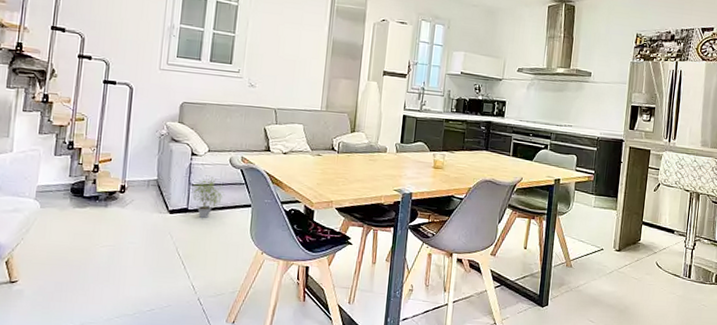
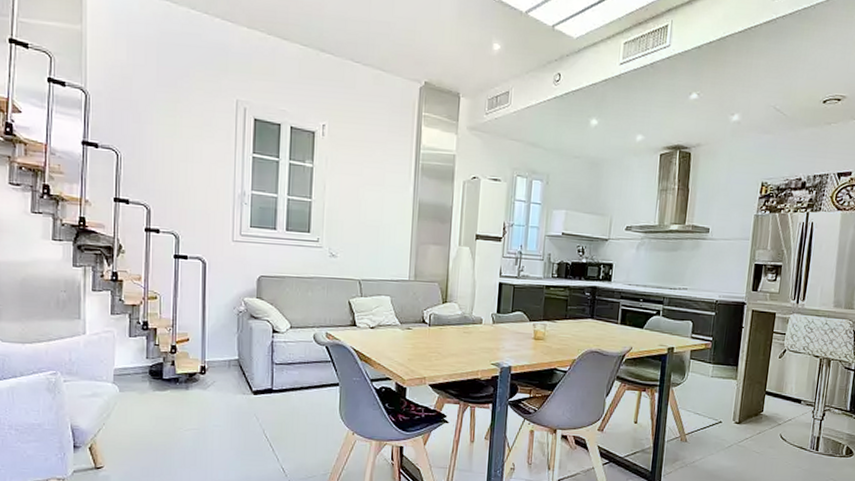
potted plant: present [192,177,225,219] -> none [275,355,311,399]

